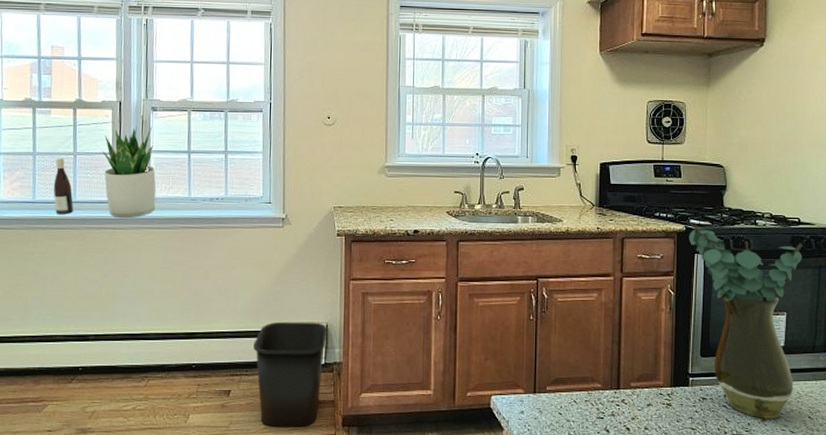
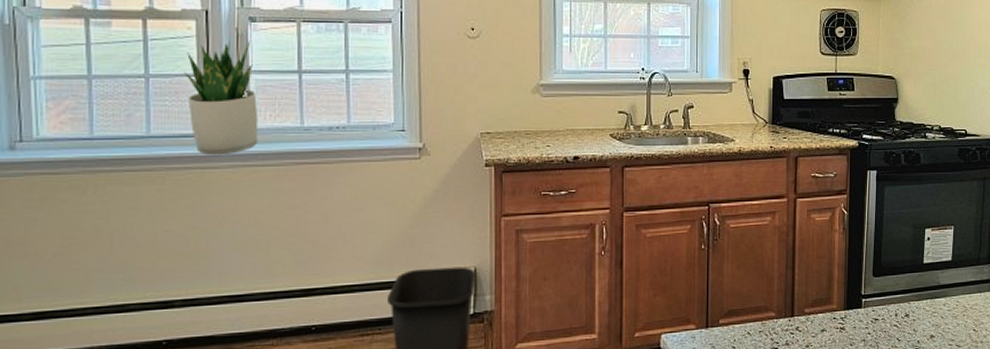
bottle: present [53,157,74,215] -> none [118,81,148,154]
vase: present [688,220,803,419] -> none [861,135,969,335]

